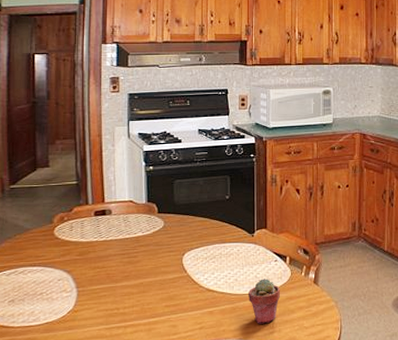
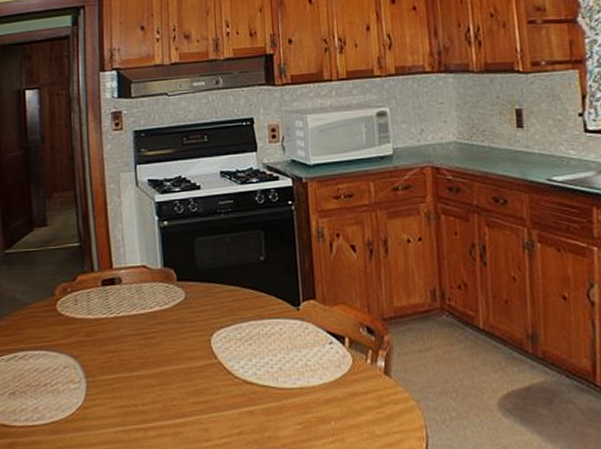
potted succulent: present [247,278,280,324] -> none [297,367,340,430]

